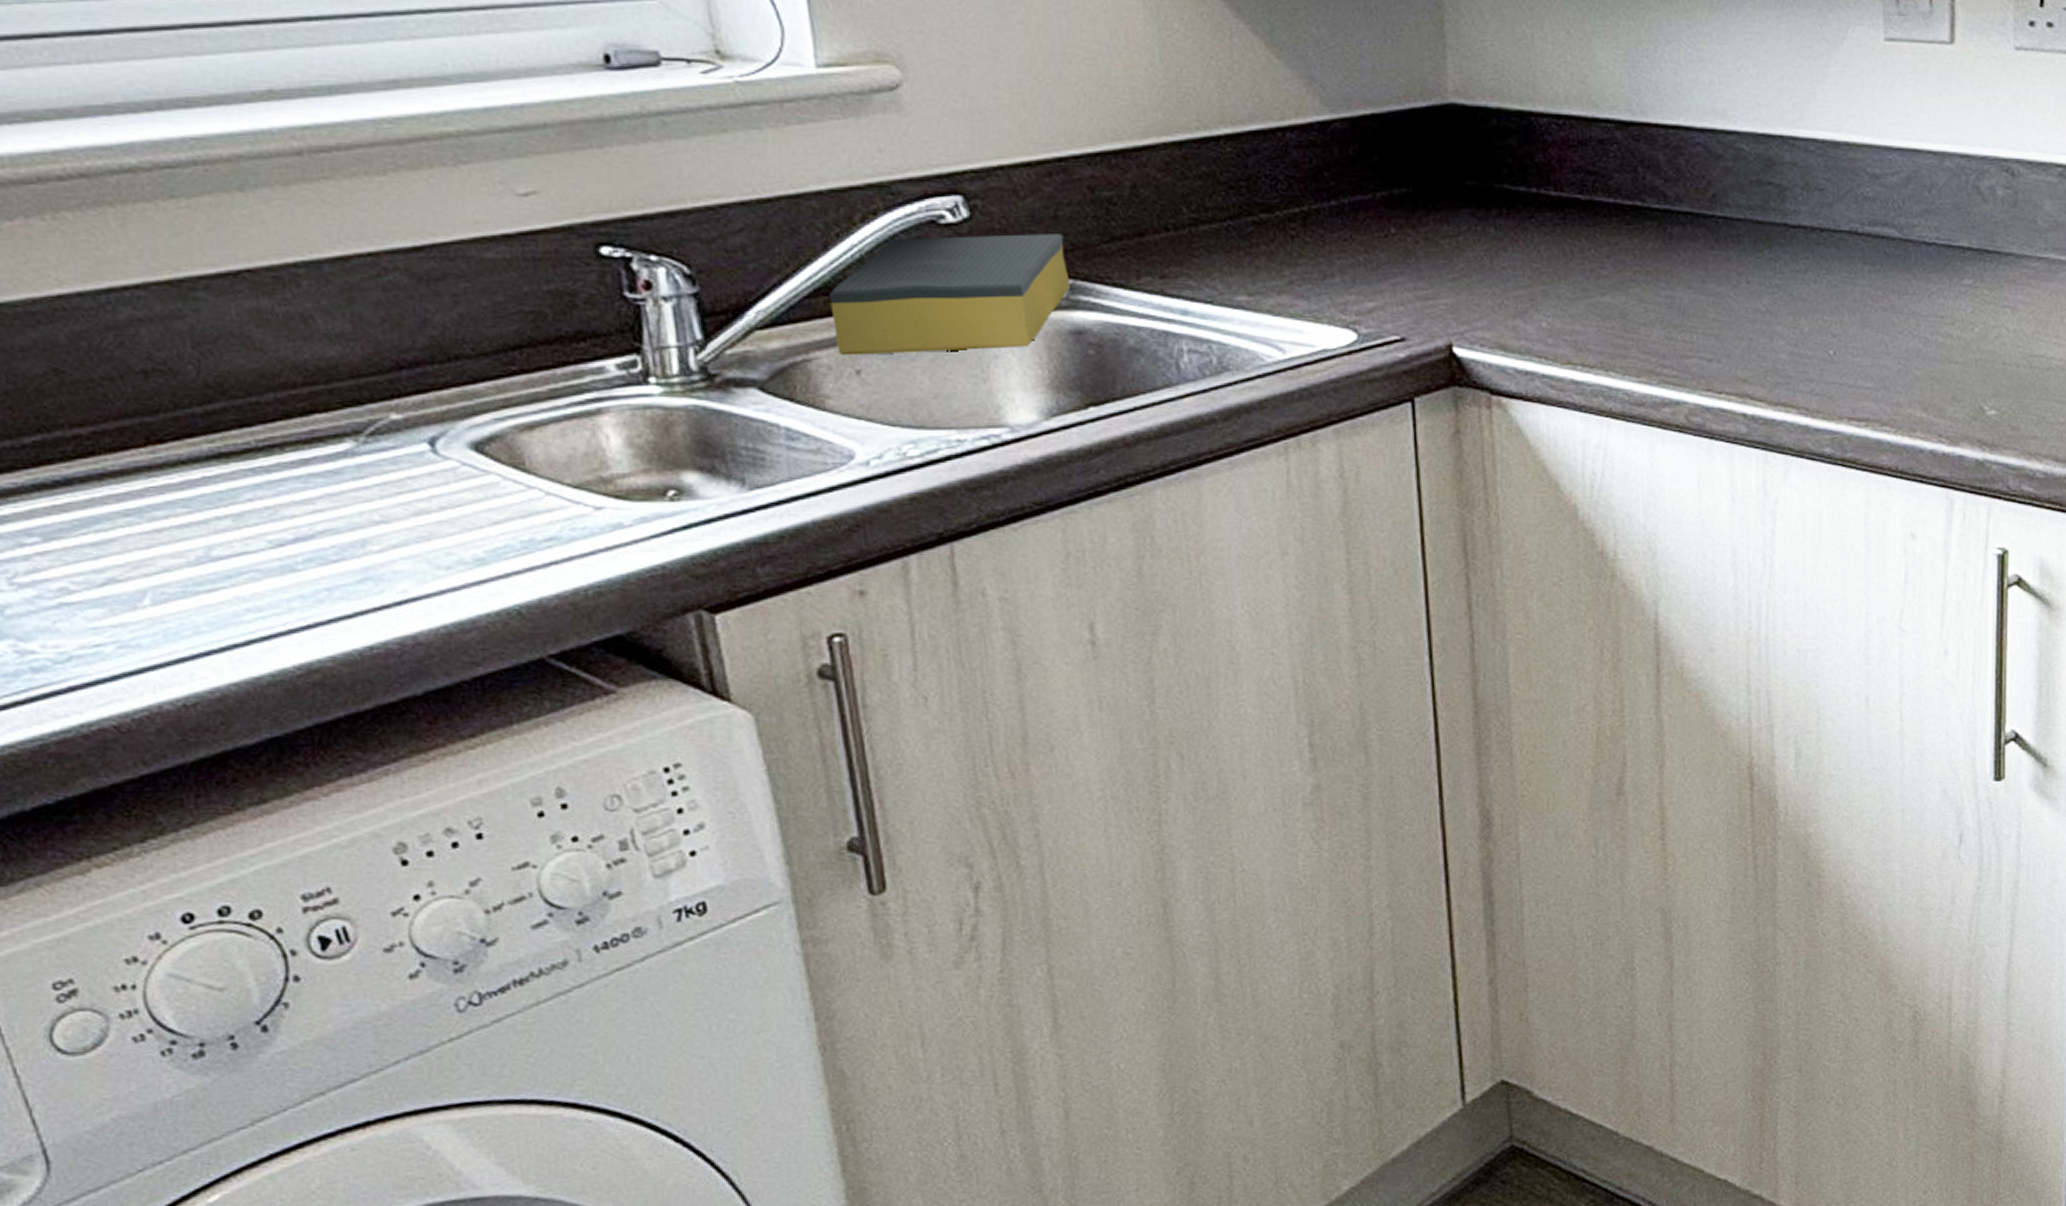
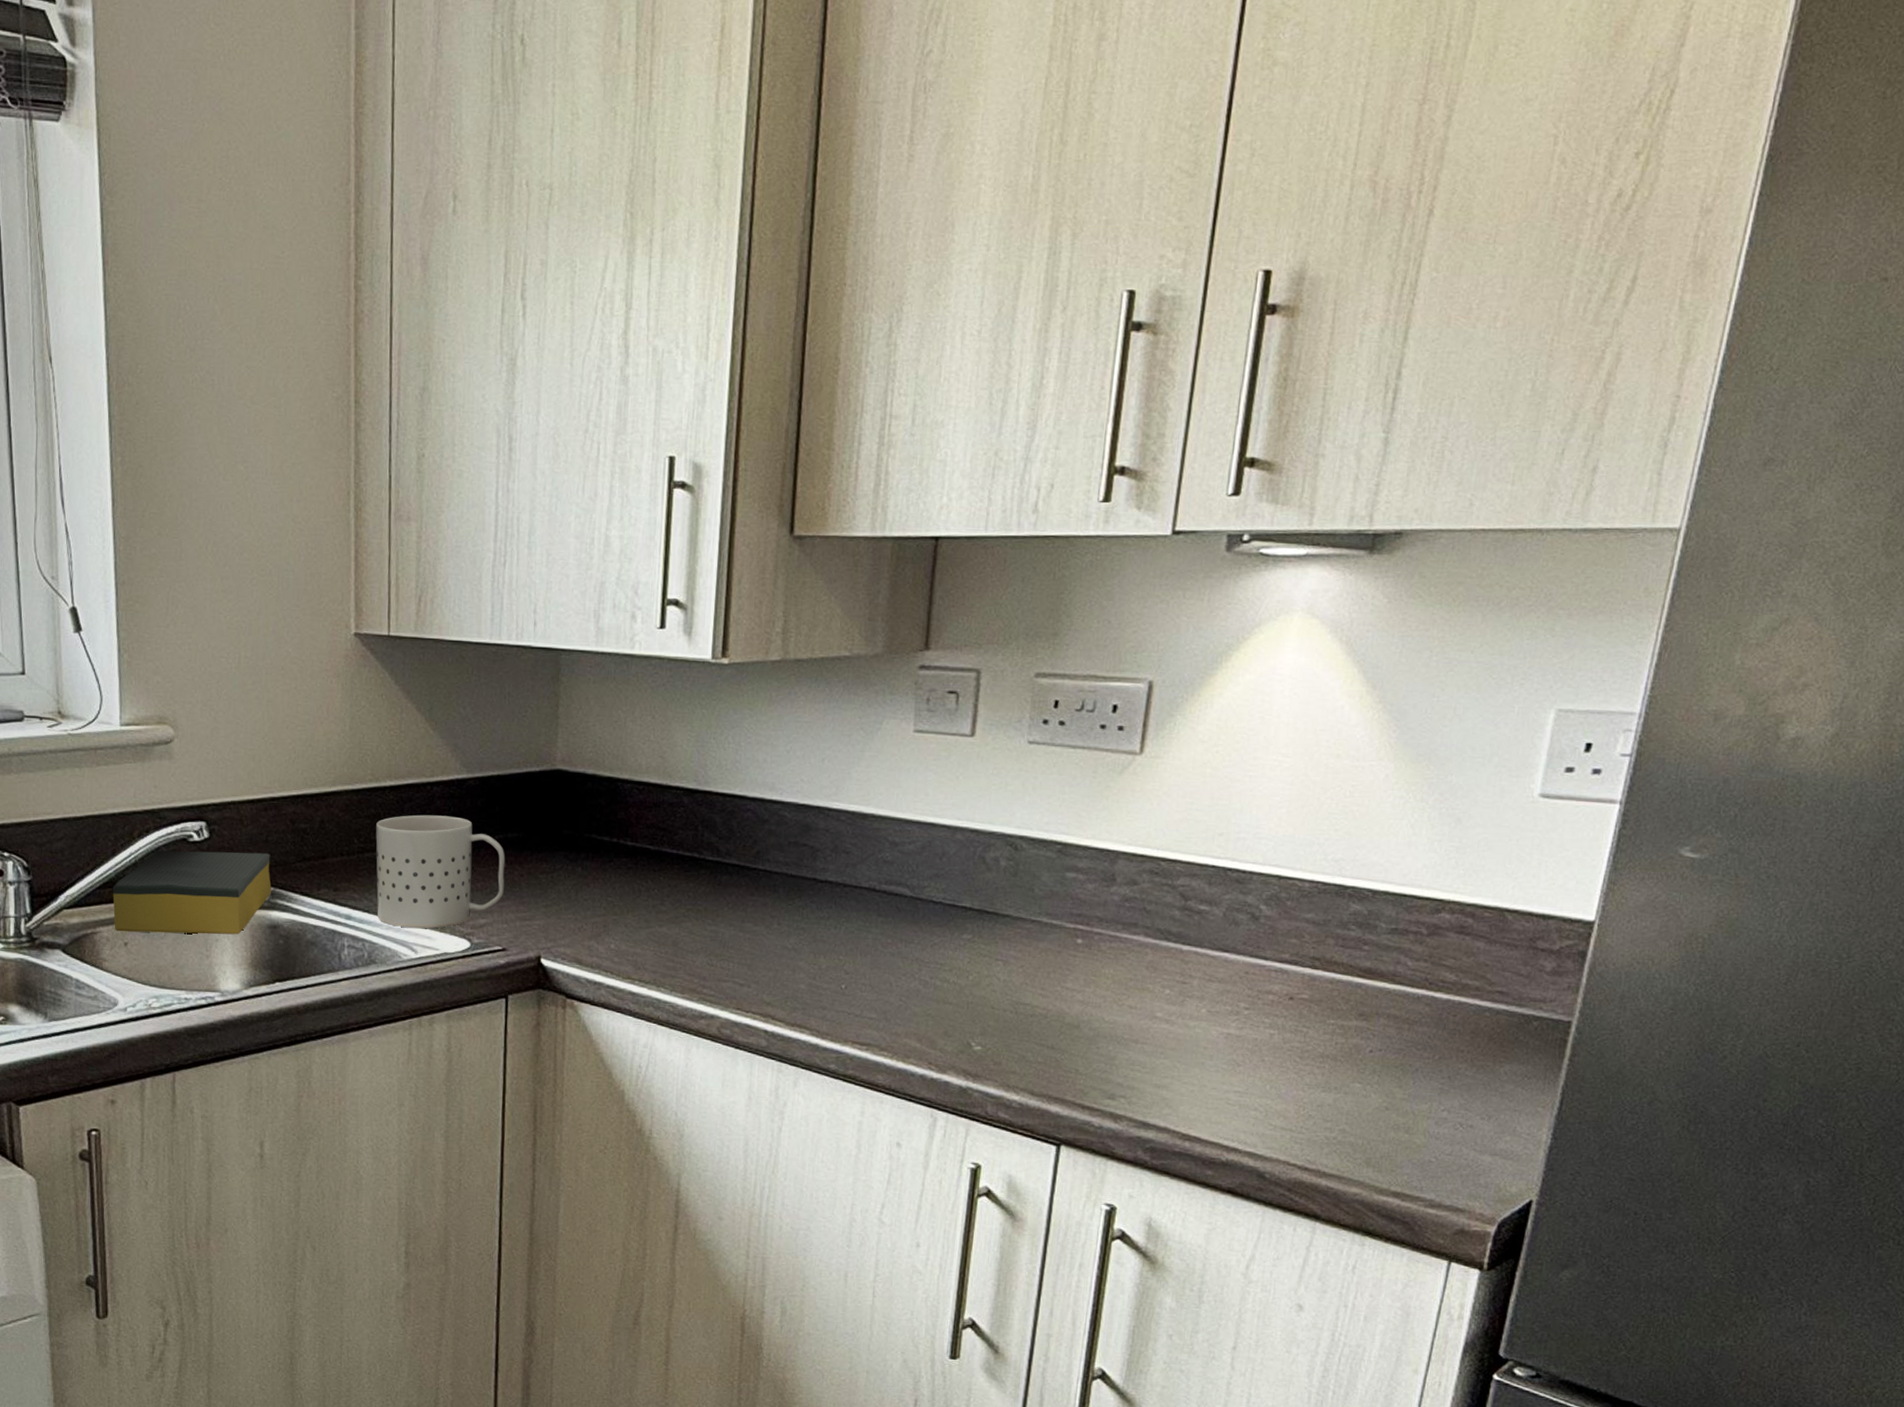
mug: none [1211,170,1397,320] -> present [375,814,506,928]

